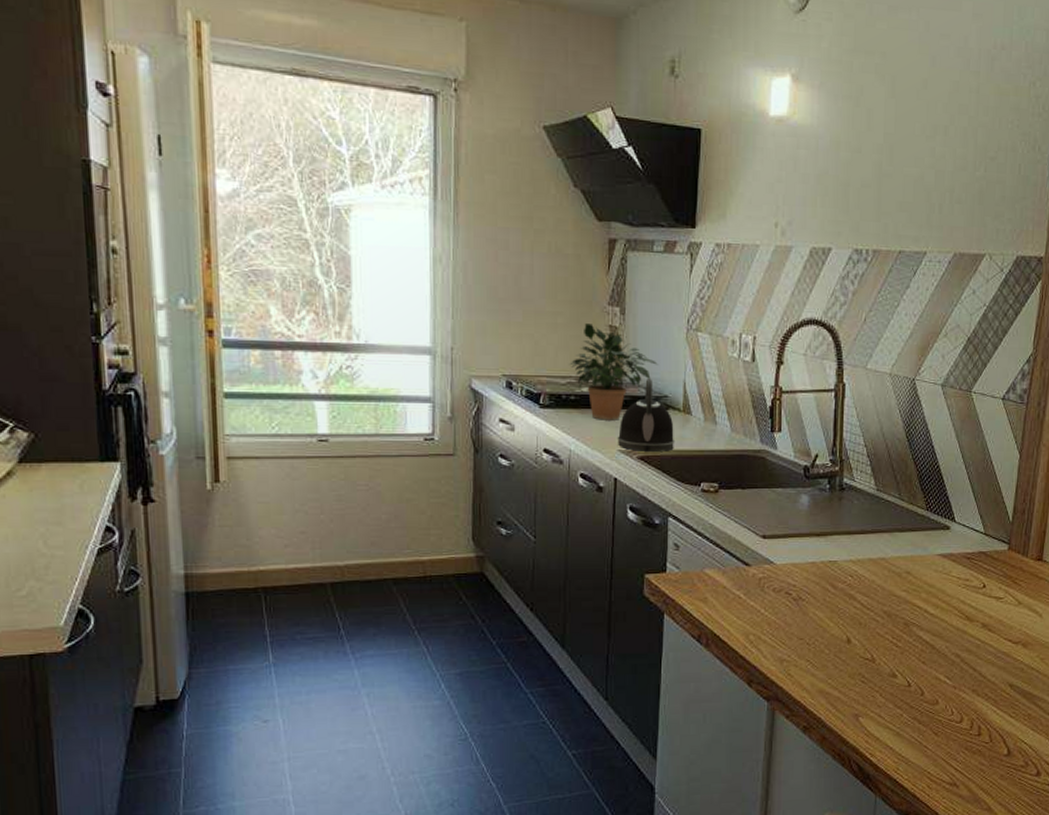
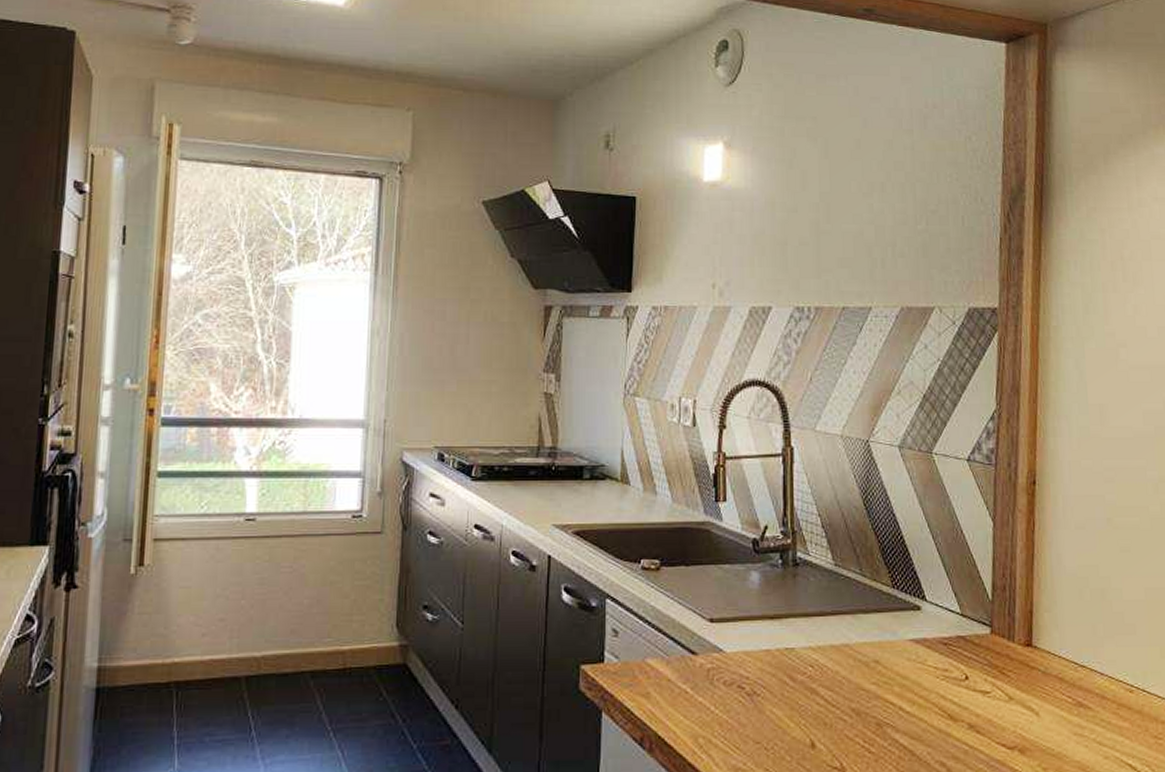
potted plant: present [569,323,659,420] -> none [503,391,596,493]
kettle: present [617,378,675,451] -> none [551,446,613,525]

